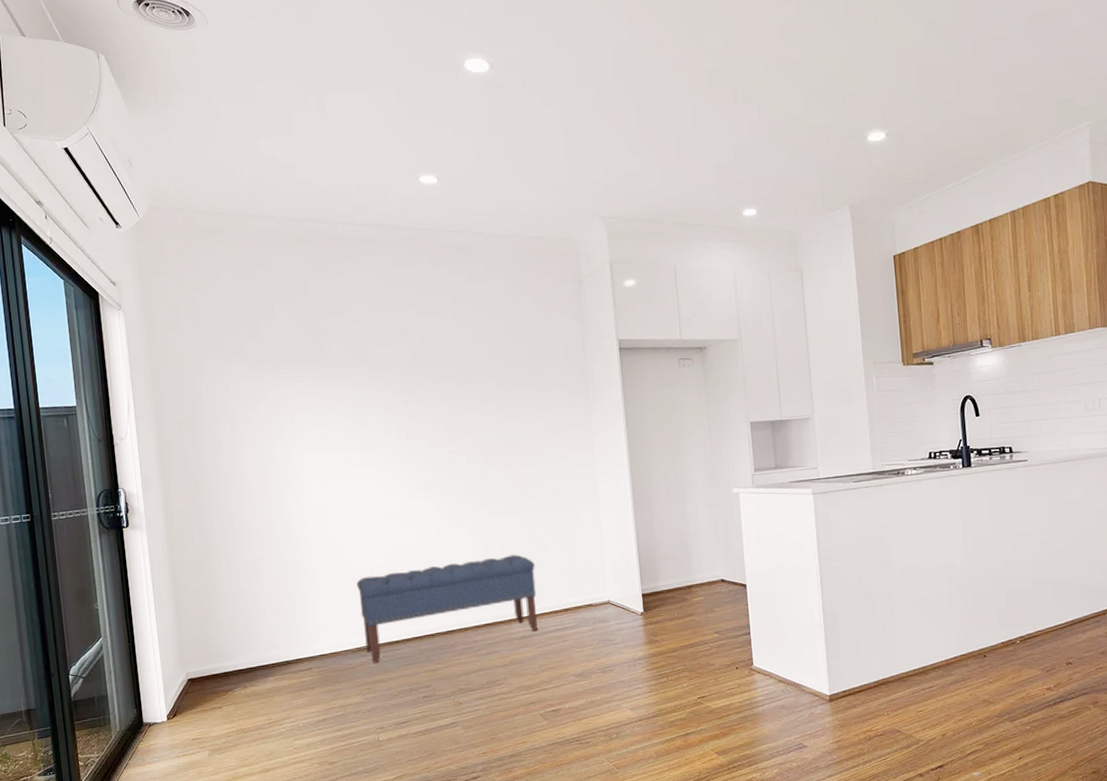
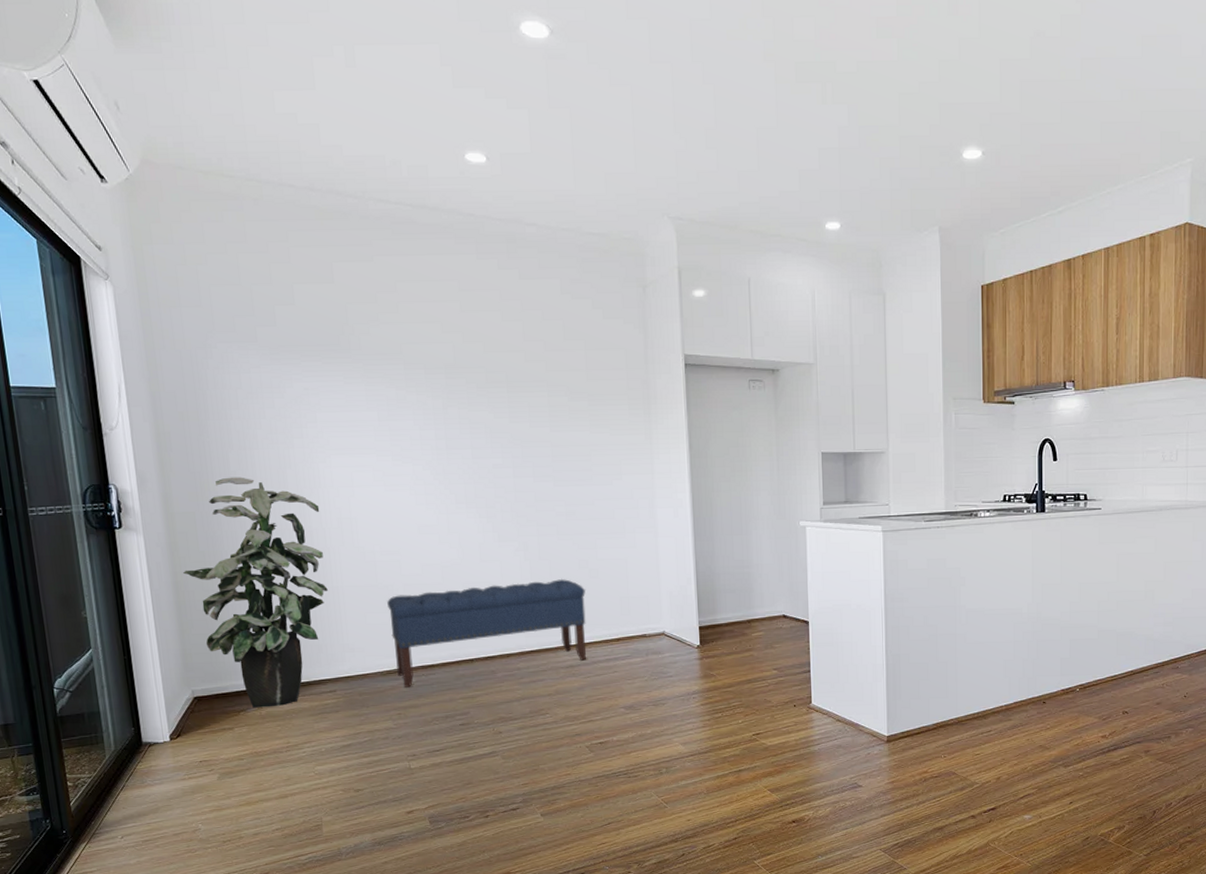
indoor plant: none [180,475,304,687] -> present [183,477,328,708]

